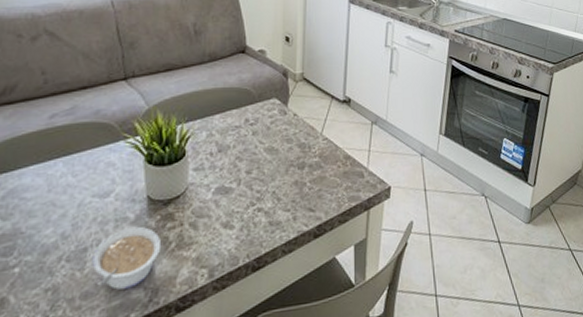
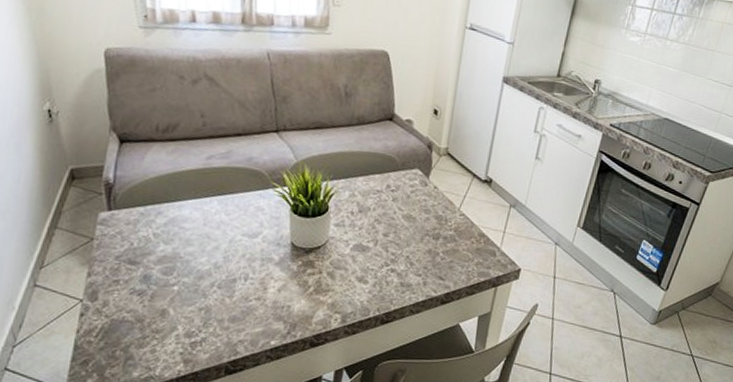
legume: present [92,226,162,290] -> none [239,267,302,320]

